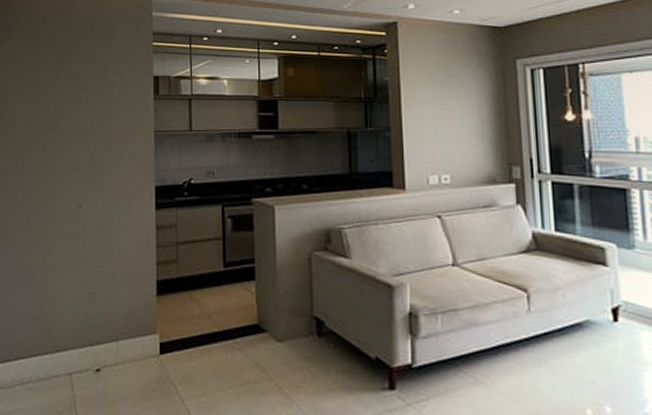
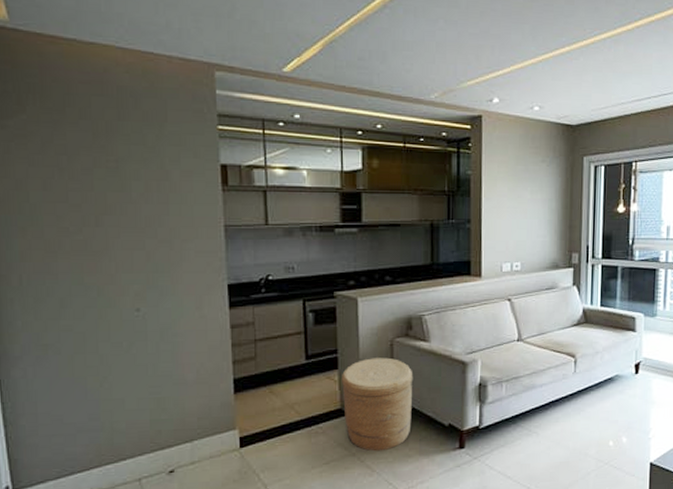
basket: none [258,271,334,379] -> present [341,357,413,451]

